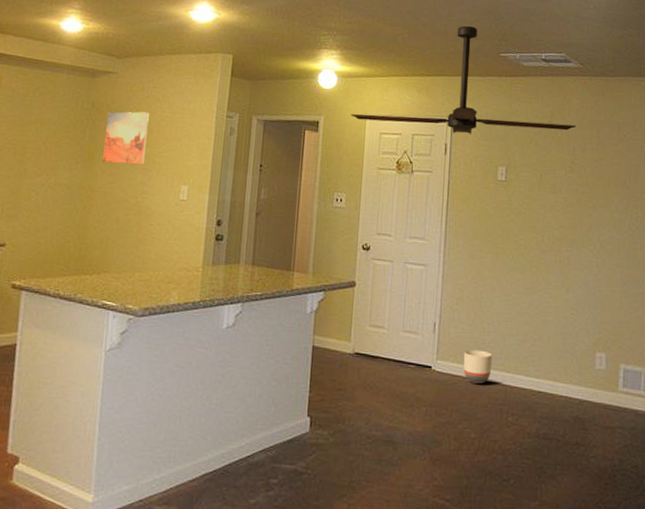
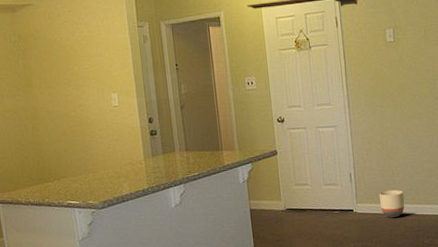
wall art: present [102,111,150,164] -> none [33,35,75,85]

